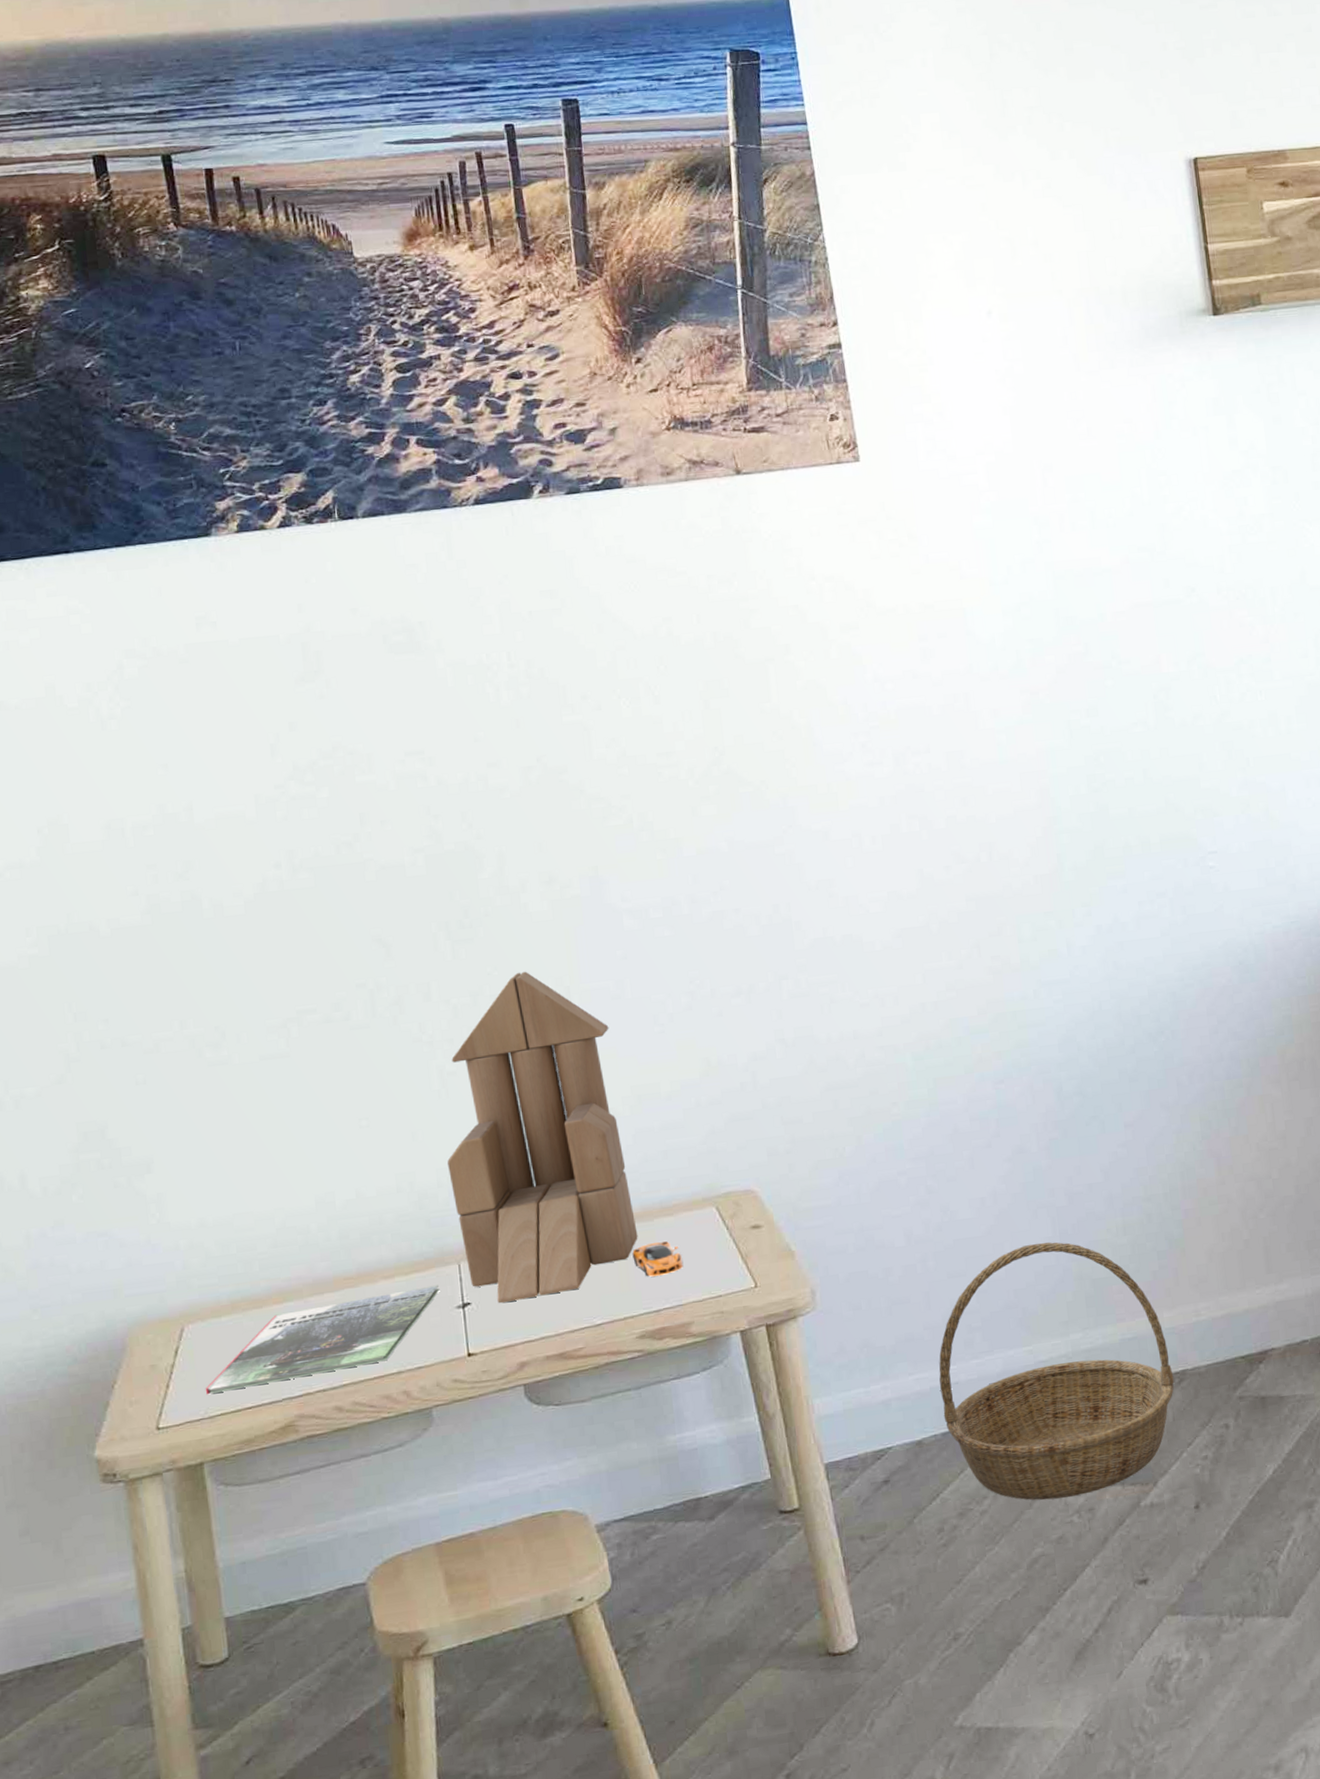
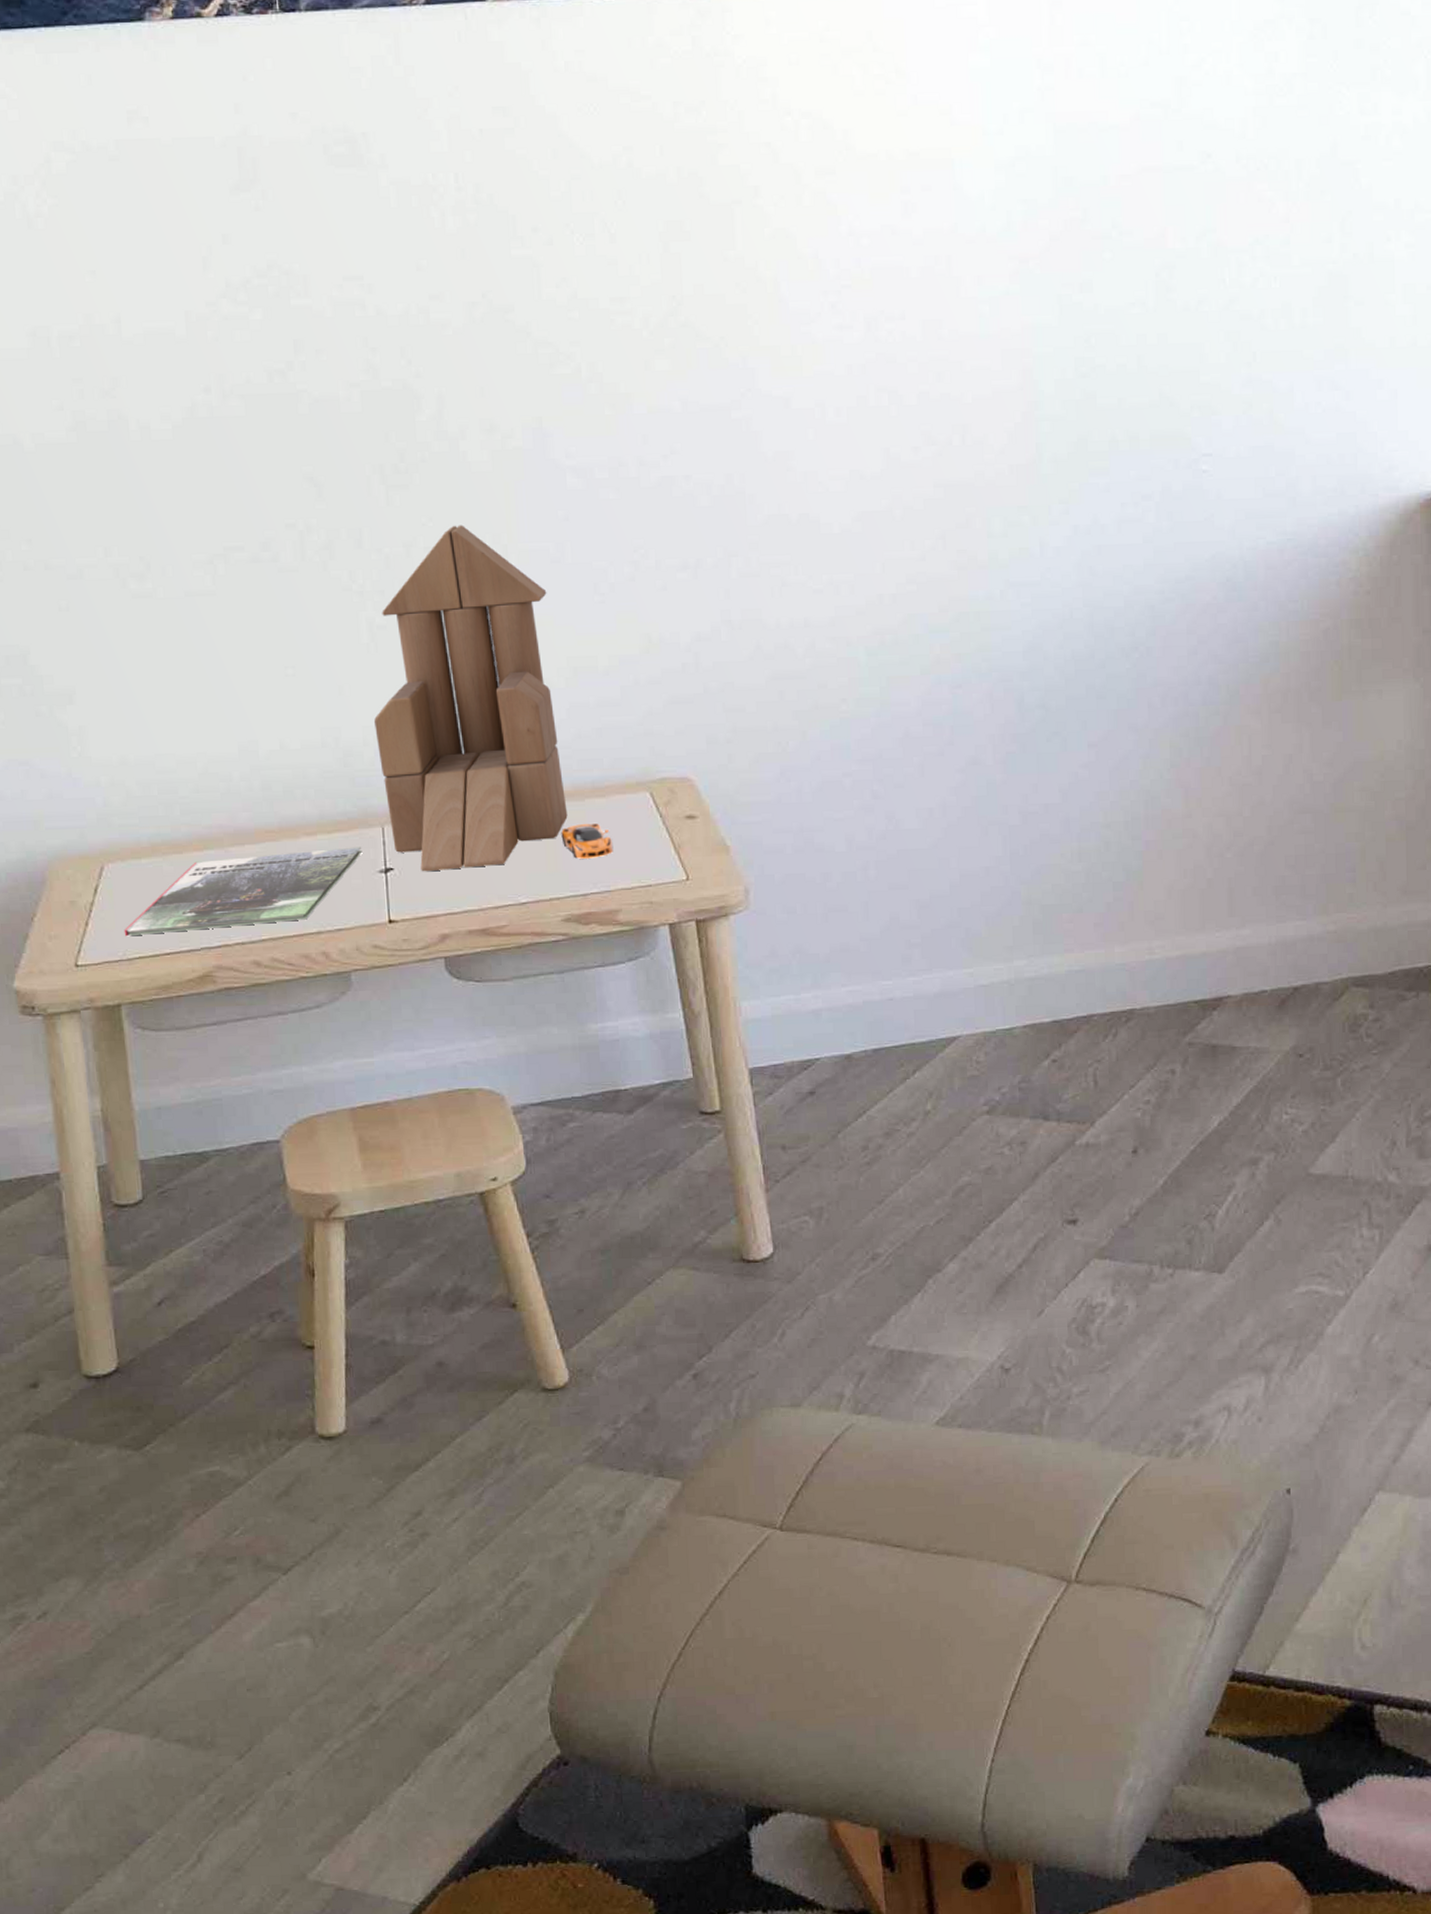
basket: present [939,1242,1174,1501] -> none [873,861,1121,1129]

